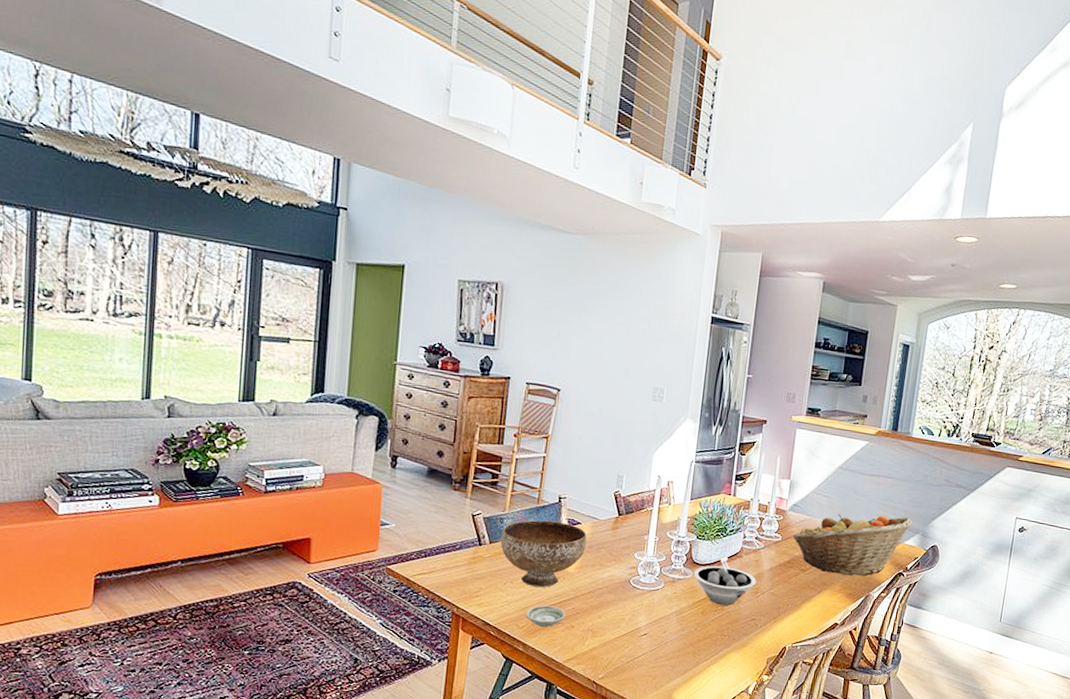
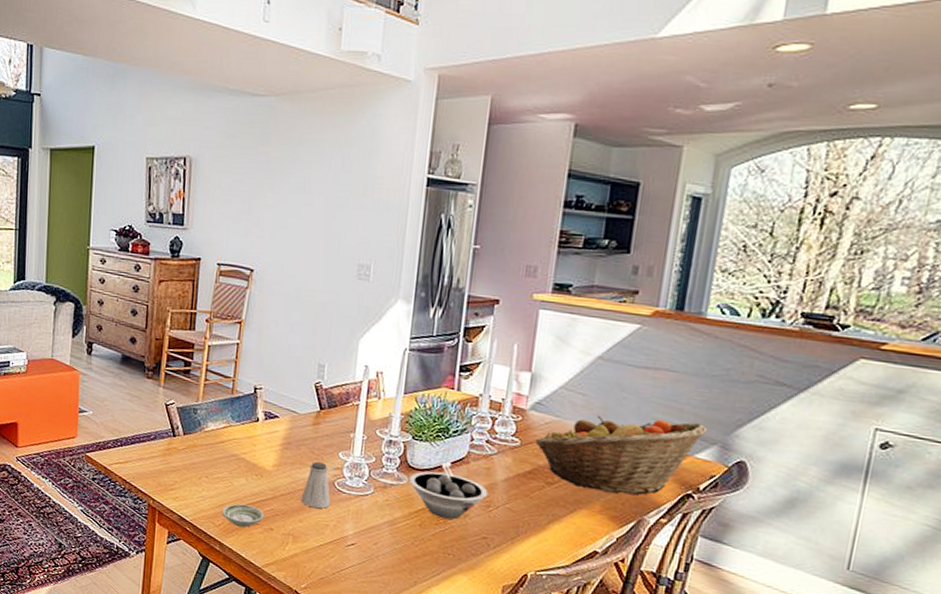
bowl: present [500,520,587,587] -> none [194,411,286,484]
saltshaker: none [600,563,627,605] -> present [301,462,331,509]

